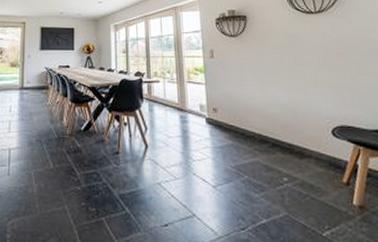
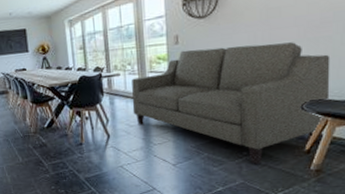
sofa: none [171,64,360,193] -> present [132,42,330,164]

